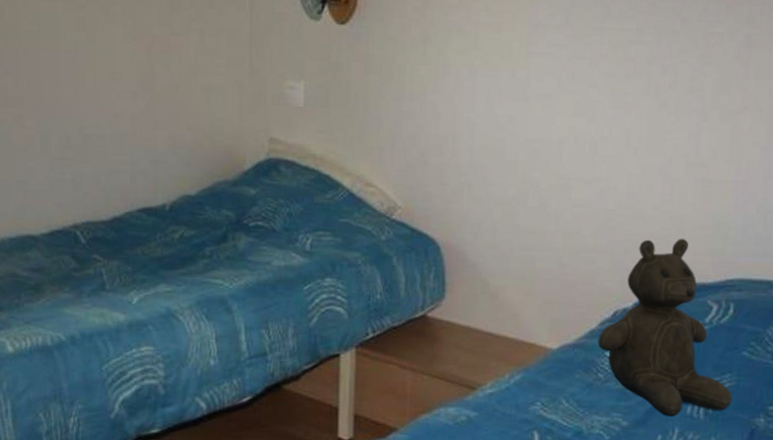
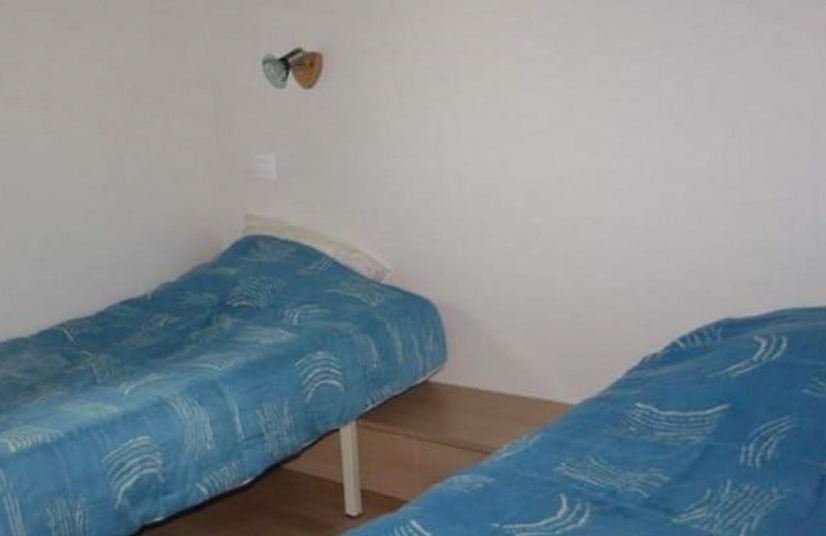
teddy bear: present [598,238,732,417] -> none [626,270,794,468]

